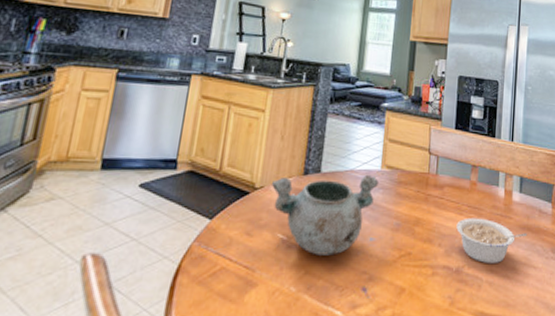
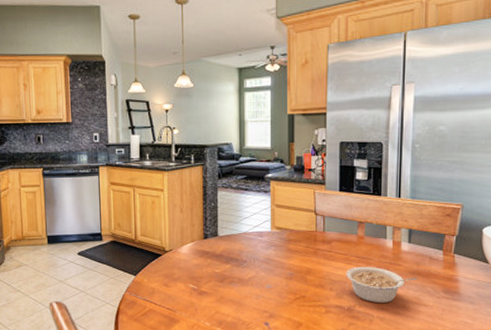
decorative bowl: present [272,174,380,256] -> none [179,235,271,300]

